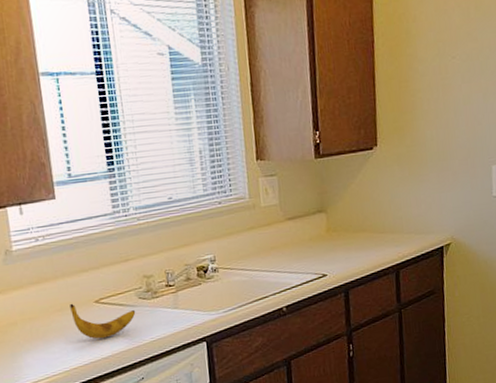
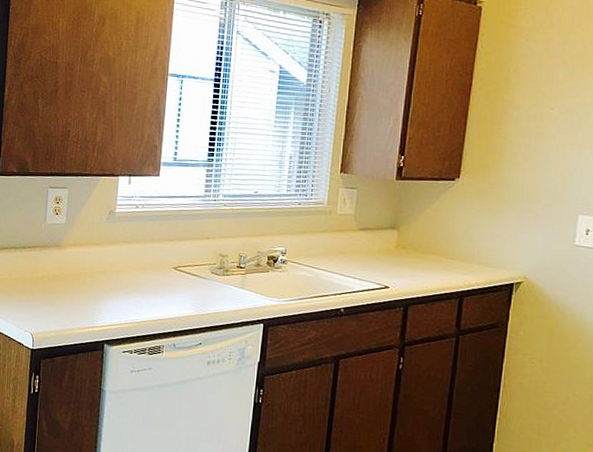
banana: present [70,303,136,340] -> none [151,265,206,301]

